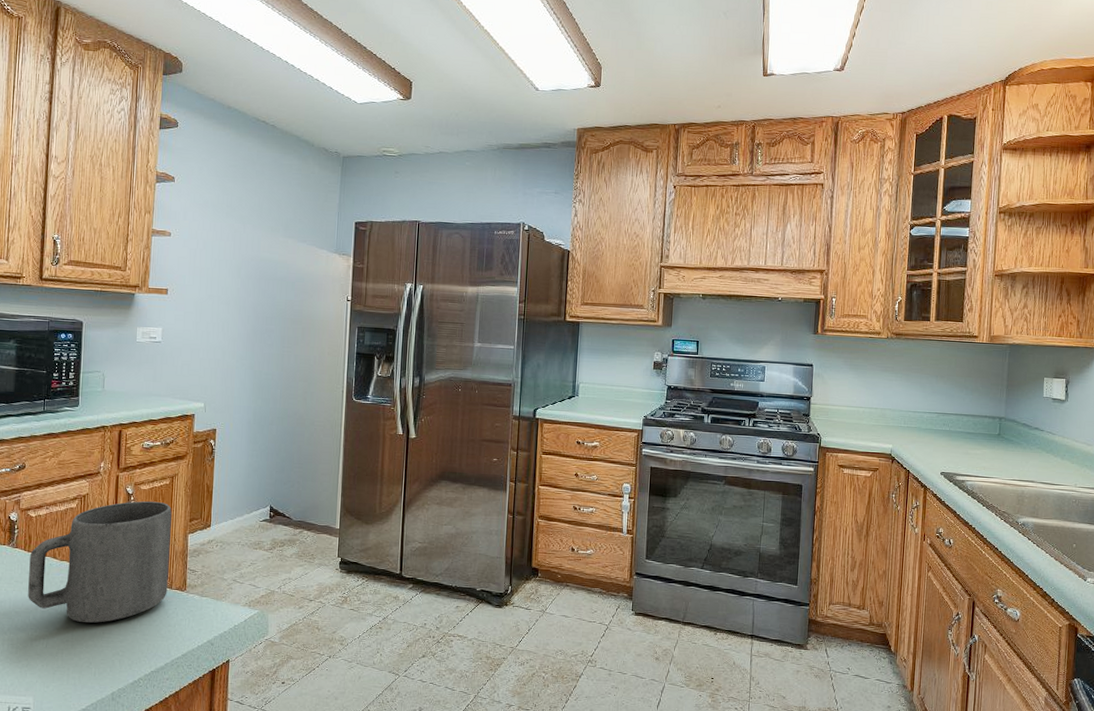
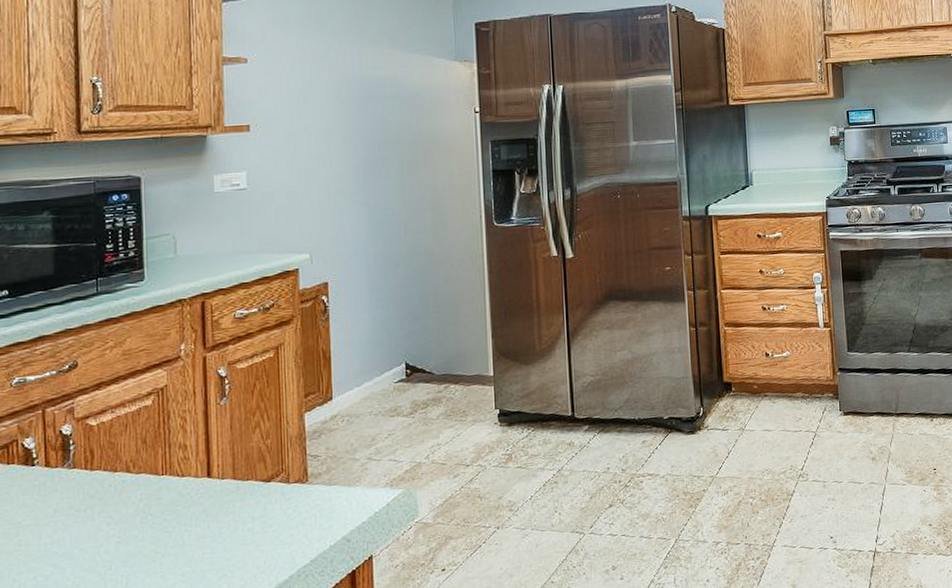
mug: present [28,501,172,623] -> none [94,380,284,546]

